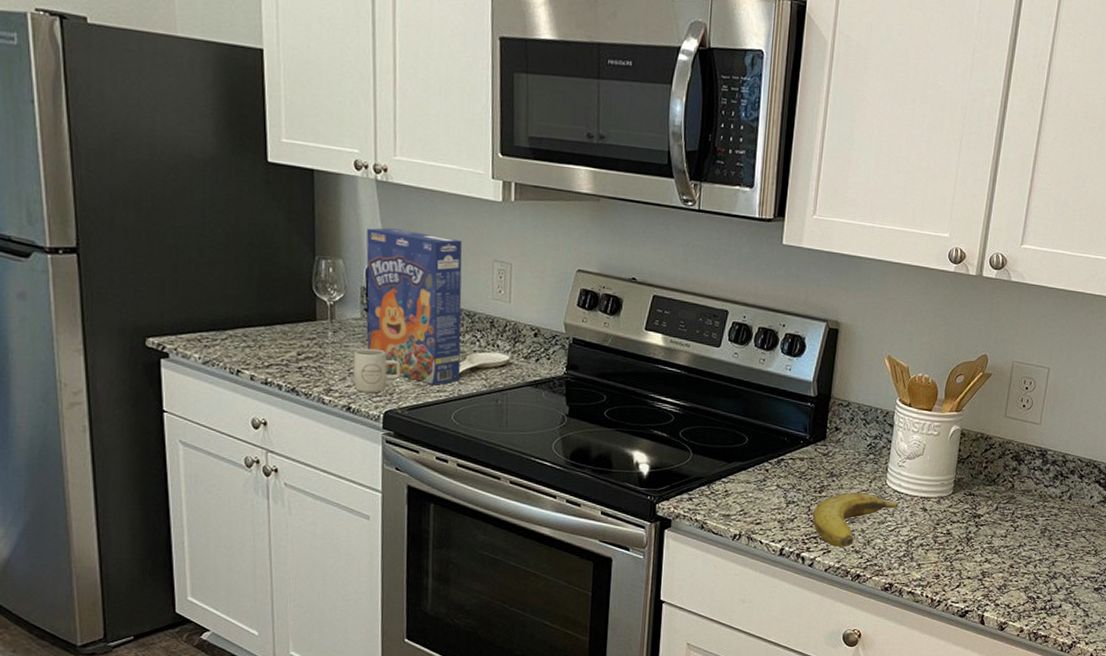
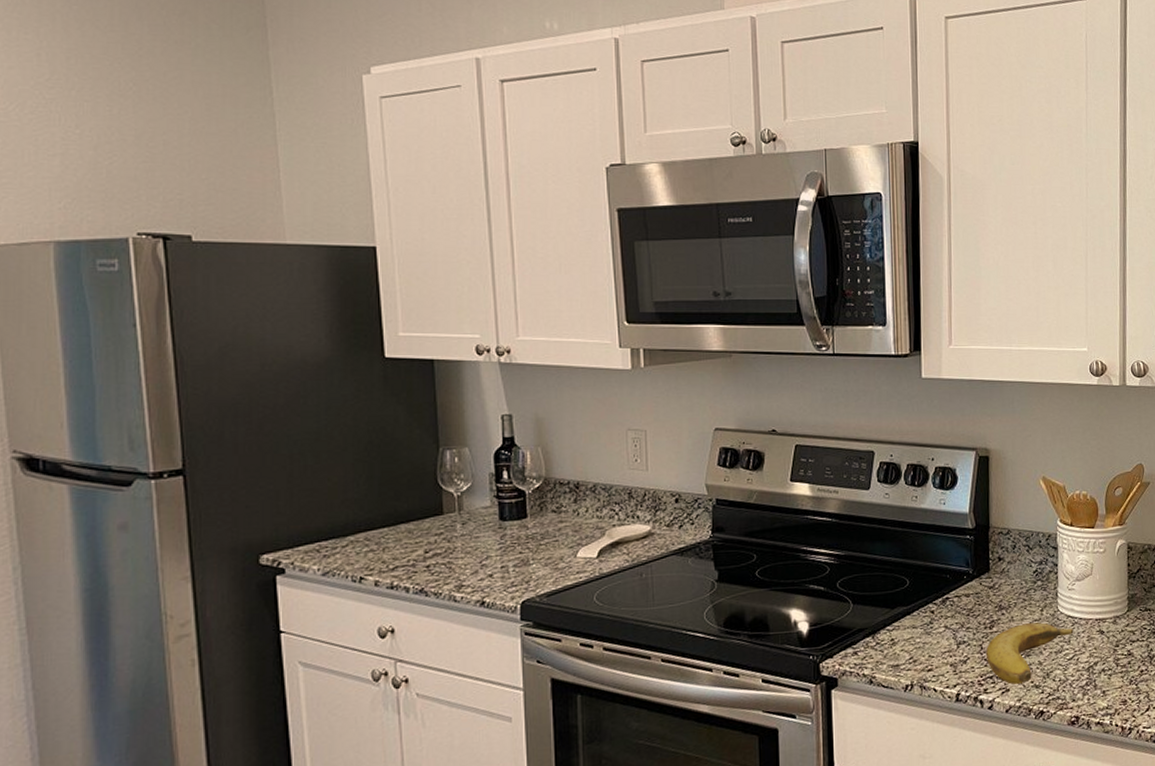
mug: present [352,348,401,393] -> none [485,535,537,584]
cereal box: present [366,228,462,386] -> none [493,409,601,567]

